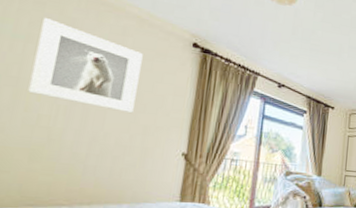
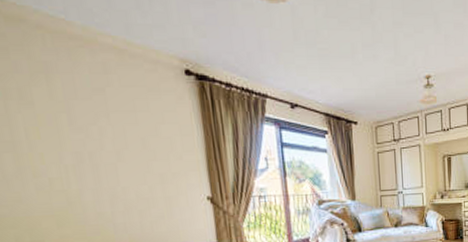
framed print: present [28,18,143,113] -> none [12,67,144,162]

